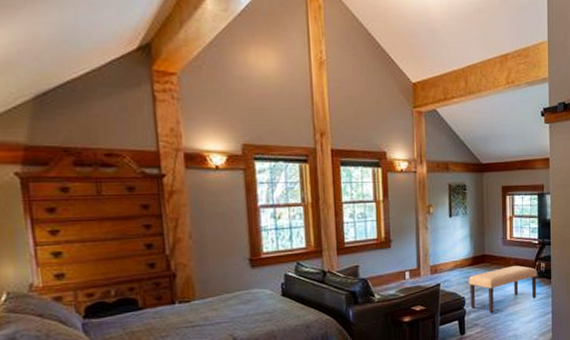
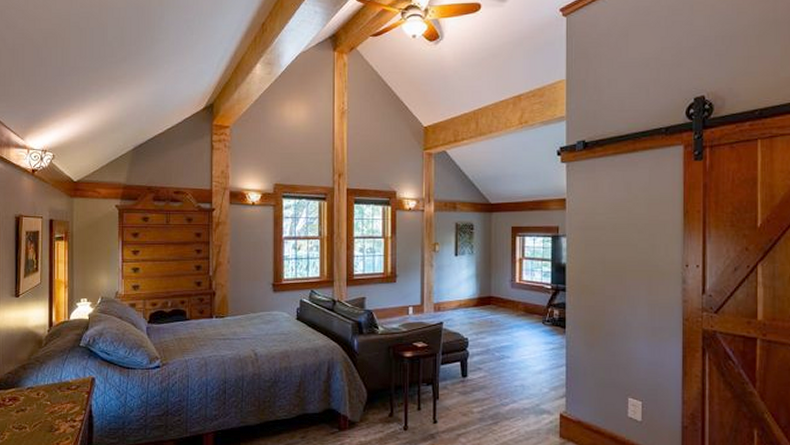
bench: present [468,265,538,313] -> none [472,311,550,358]

